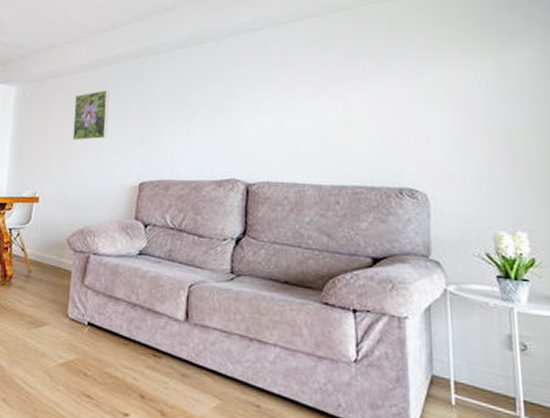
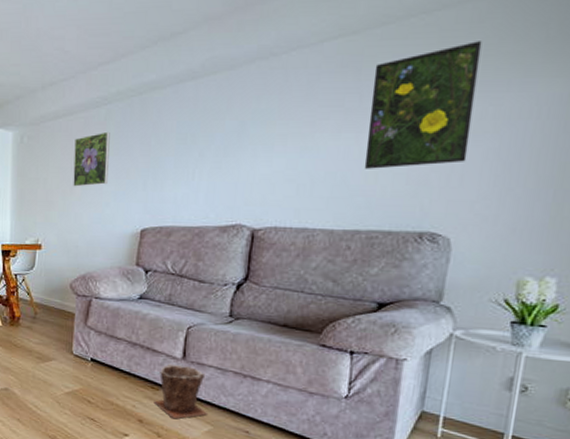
plant pot: none [156,326,214,393] -> present [153,363,207,419]
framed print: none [339,27,428,130] -> present [364,41,482,169]

